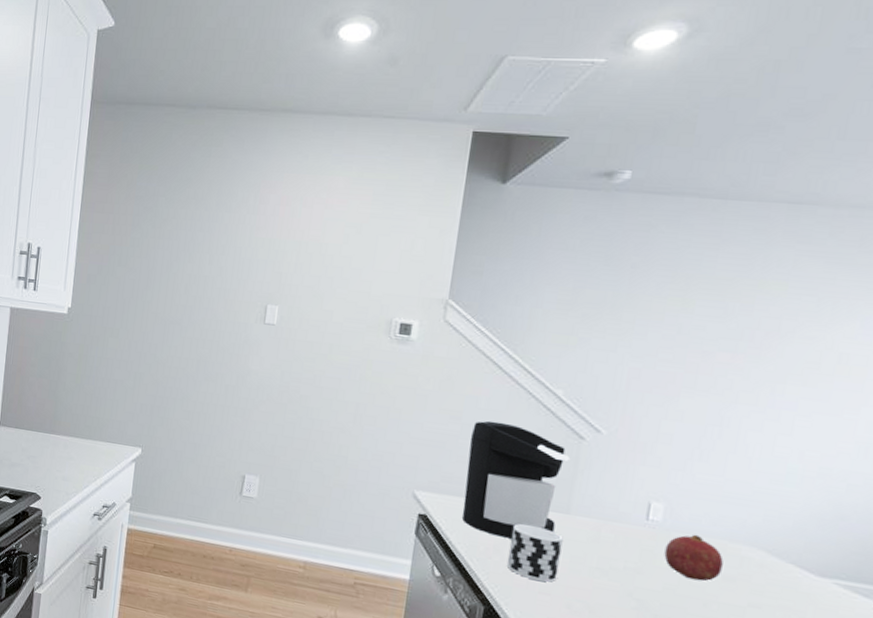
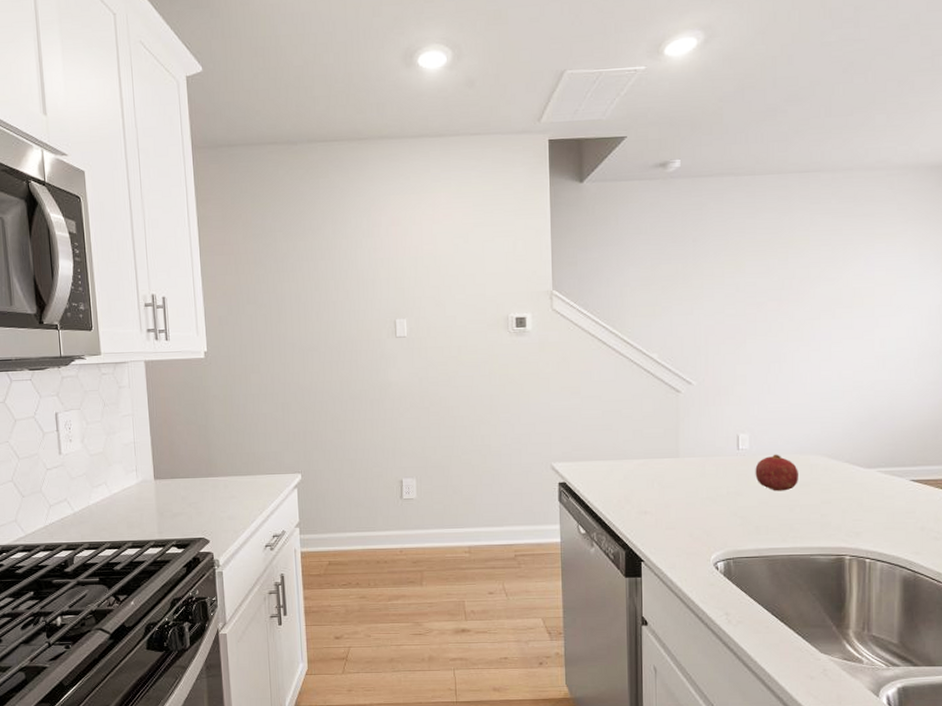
coffee maker: present [462,420,571,539] -> none [590,390,672,488]
cup: present [508,524,563,582] -> none [636,473,678,519]

